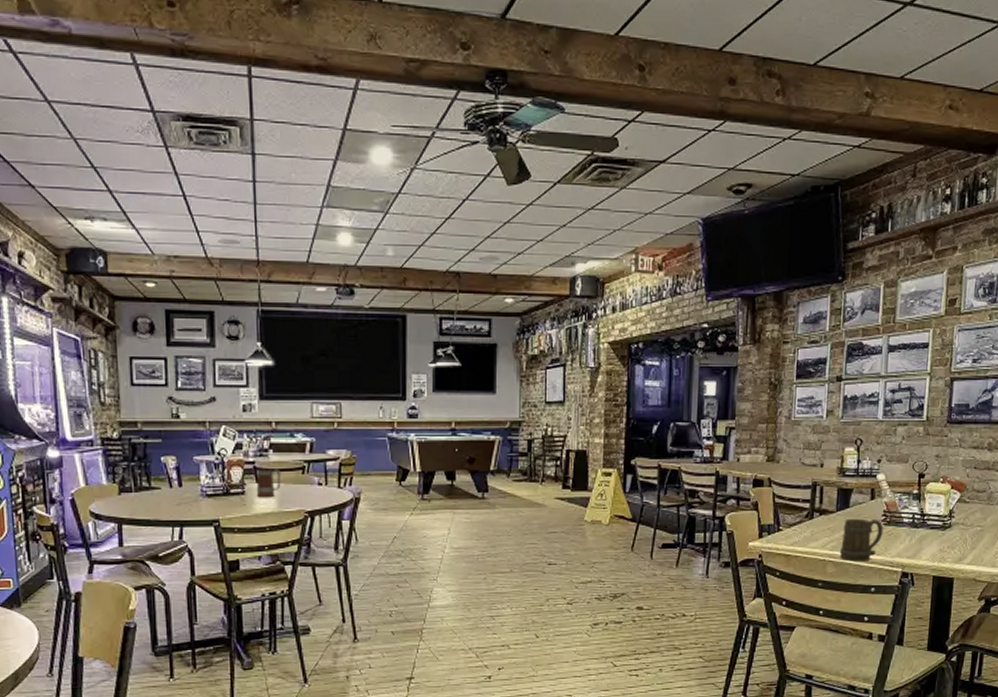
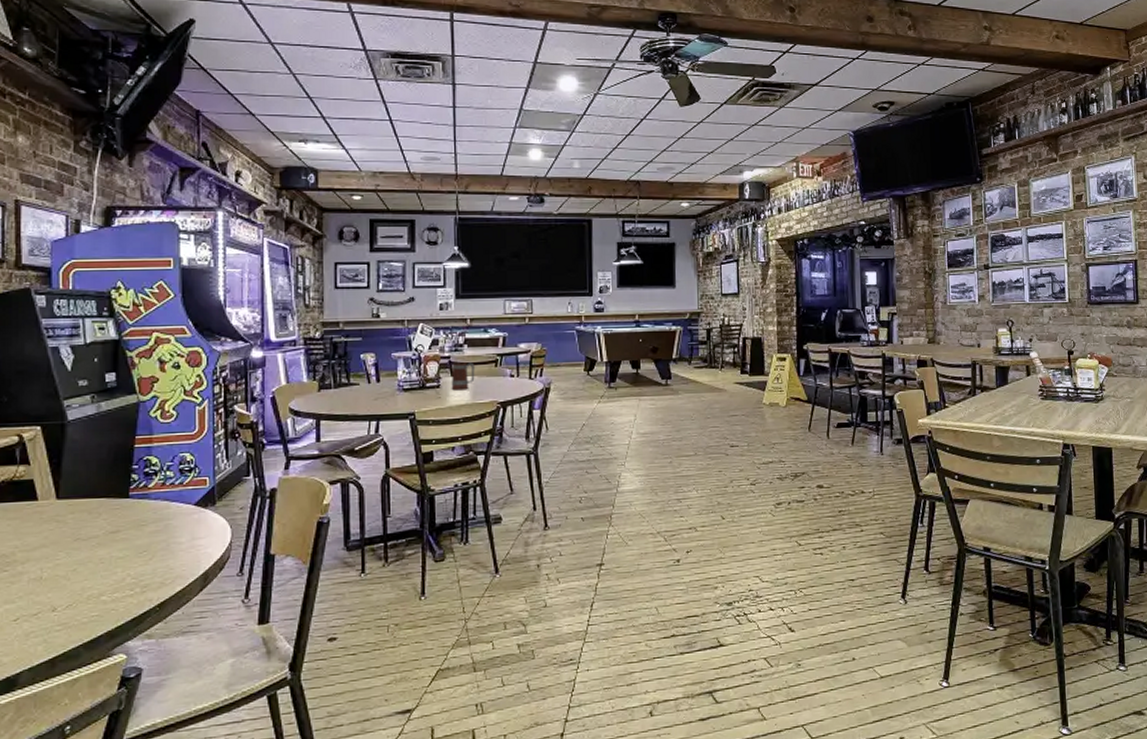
beer mug: present [839,518,884,561] -> none [1003,394,1042,435]

